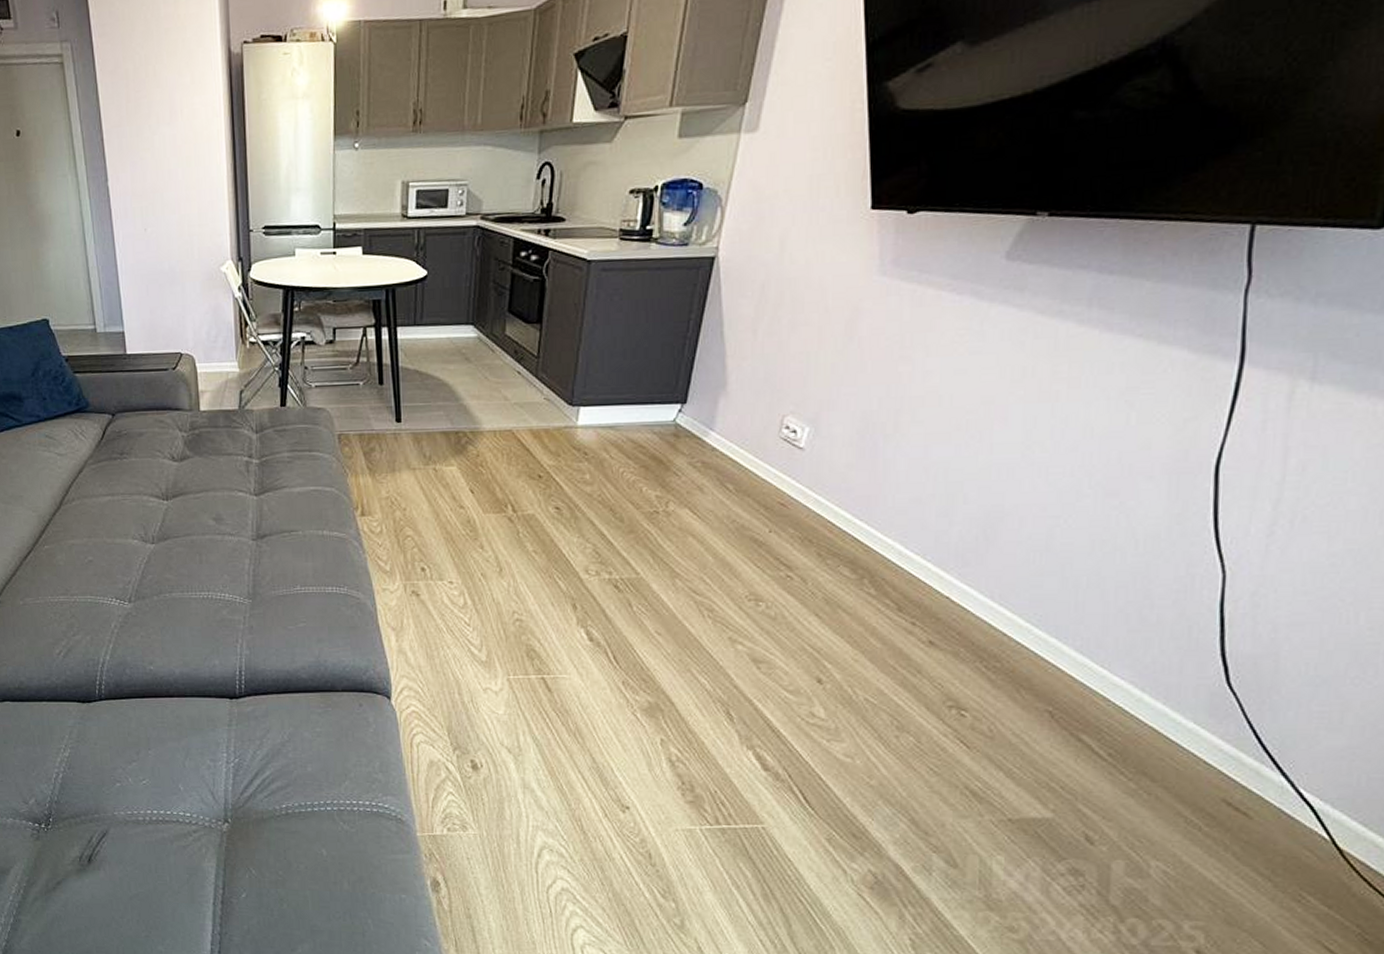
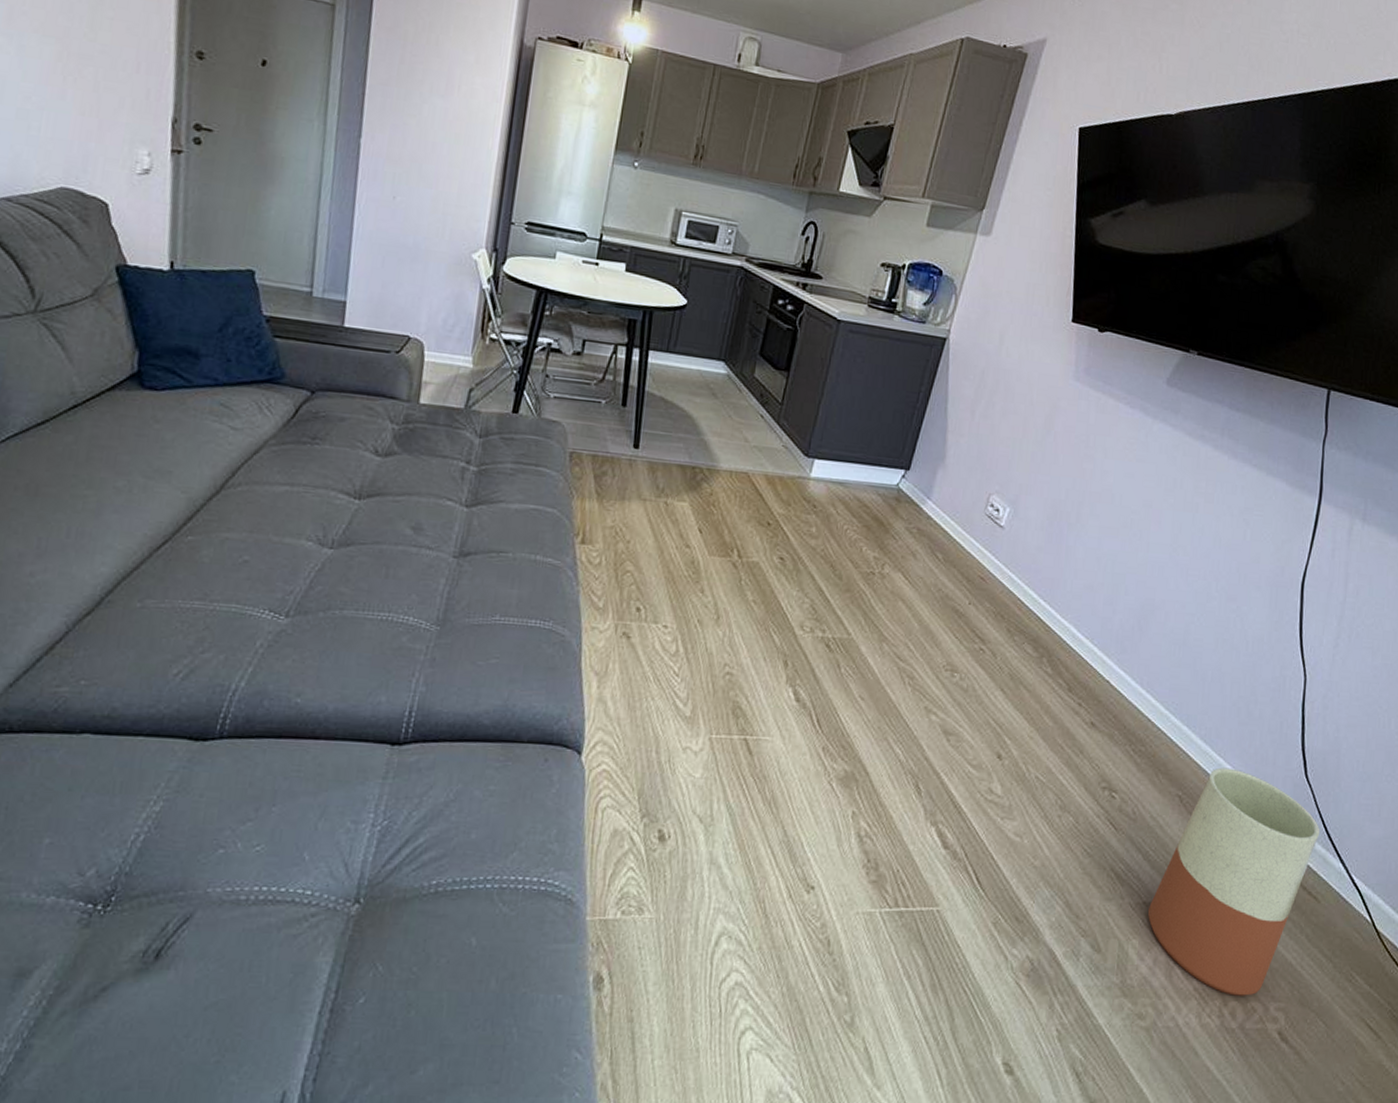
vase: none [1014,679,1251,914] -> present [1147,767,1321,996]

